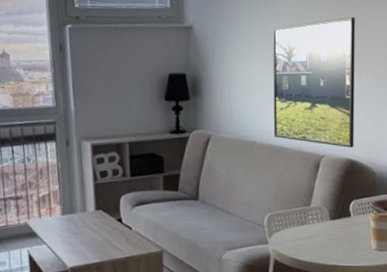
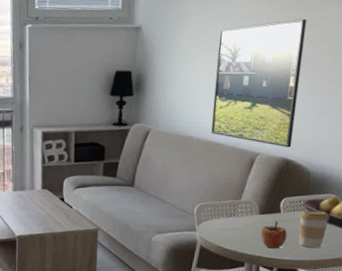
apple: none [334,225,359,256] -> present [261,221,287,249]

